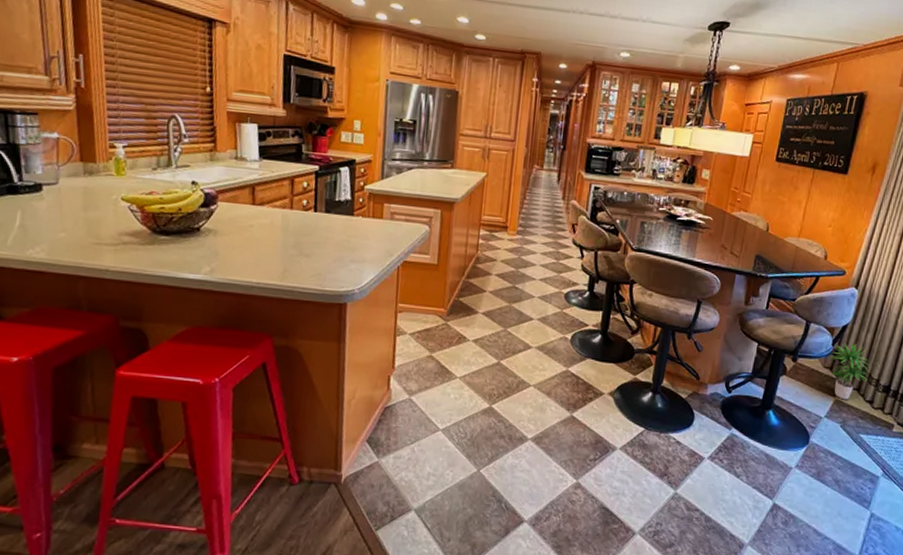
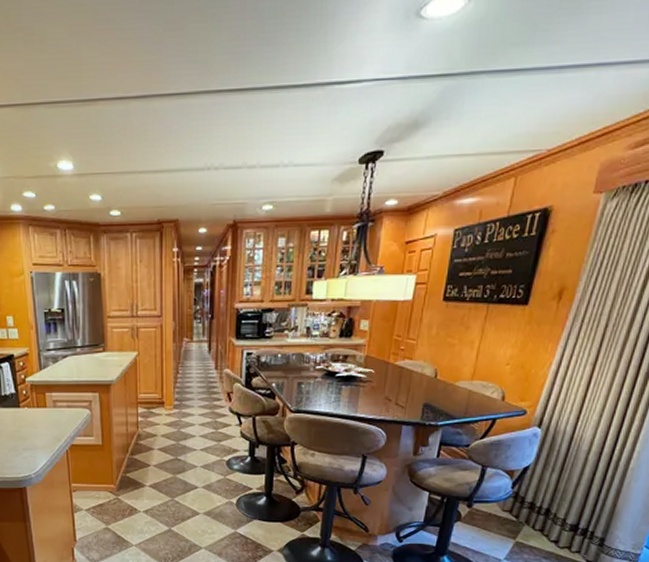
potted plant: present [830,342,869,400] -> none [509,483,555,542]

